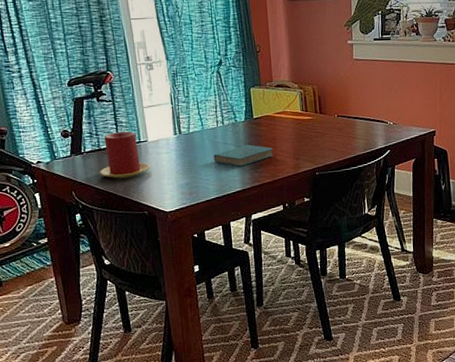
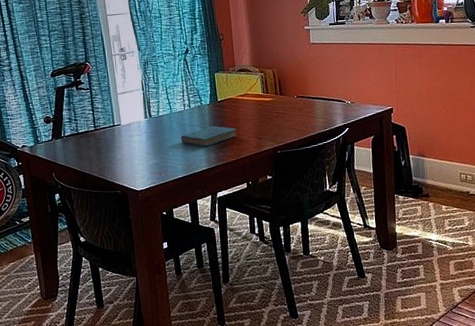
candle: present [100,131,151,179] -> none [77,116,124,161]

